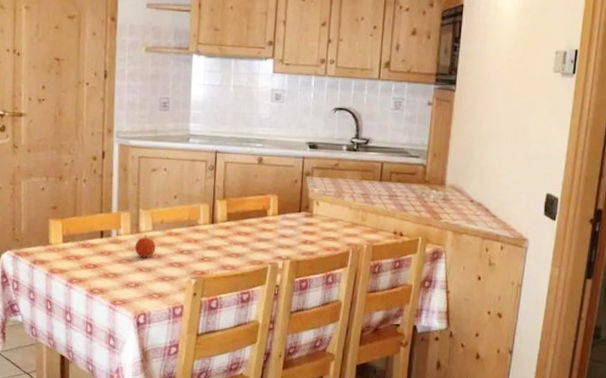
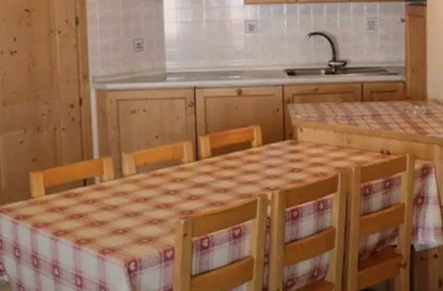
fruit: present [134,235,156,258] -> none [119,179,141,203]

